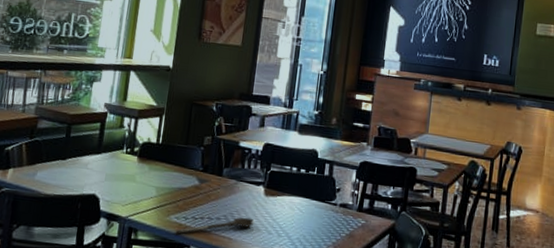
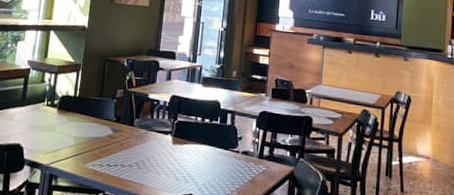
wooden spoon: present [175,217,256,235] -> none [91,164,165,181]

